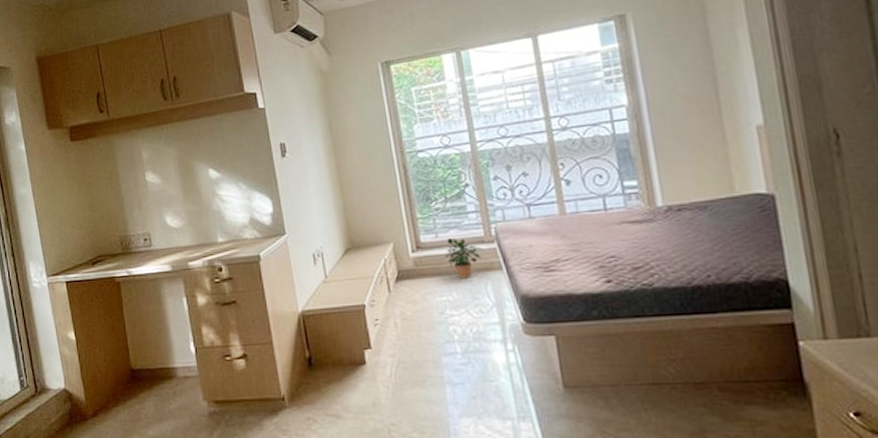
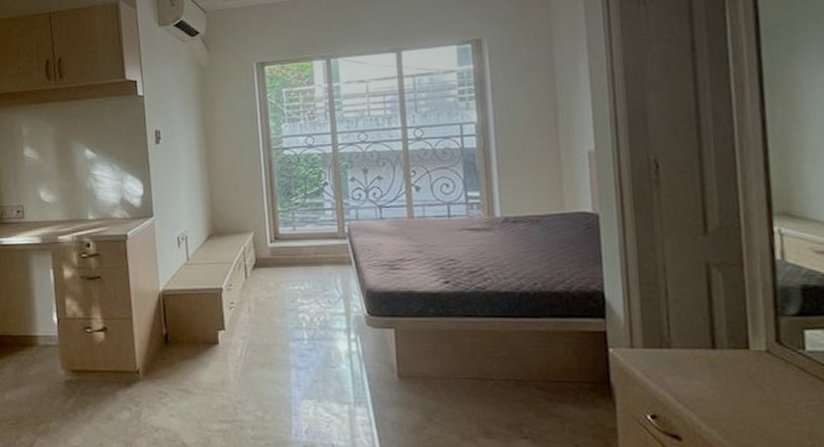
potted plant: present [444,238,483,279] -> none [300,232,336,271]

